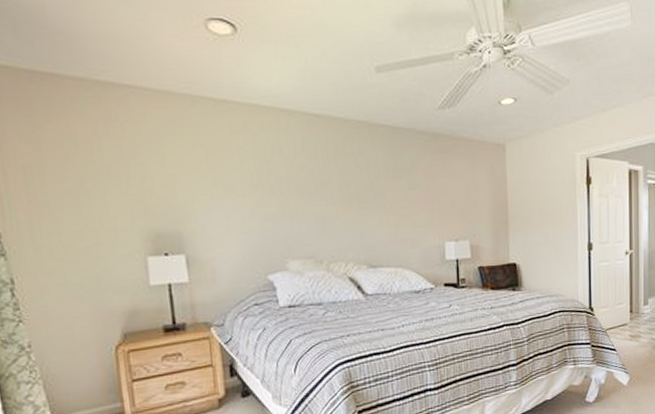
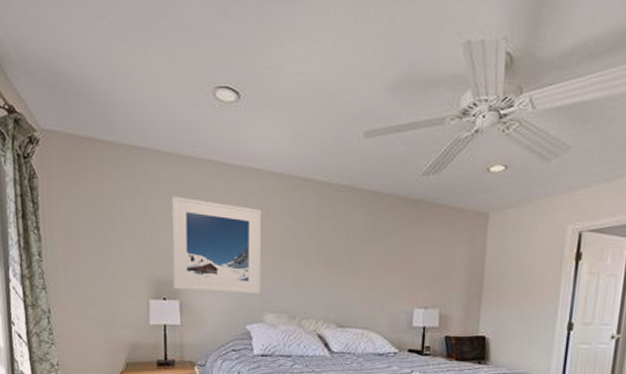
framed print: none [164,138,281,243] -> present [171,196,262,295]

